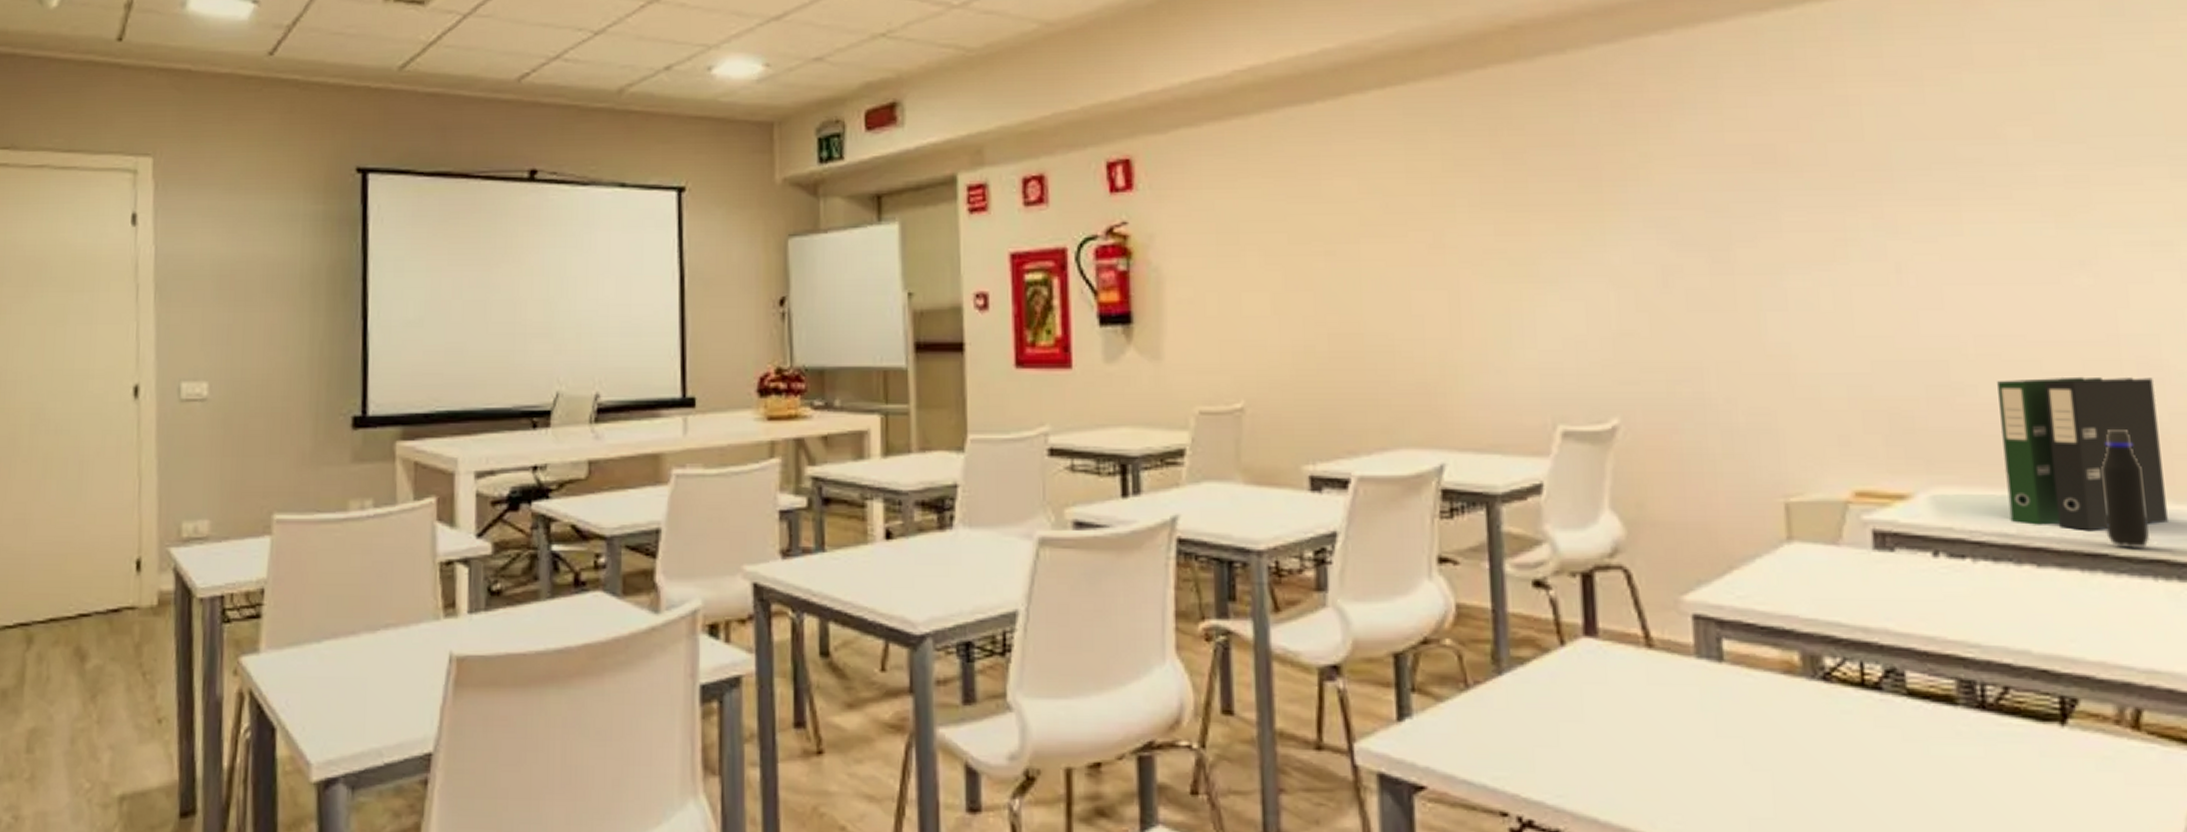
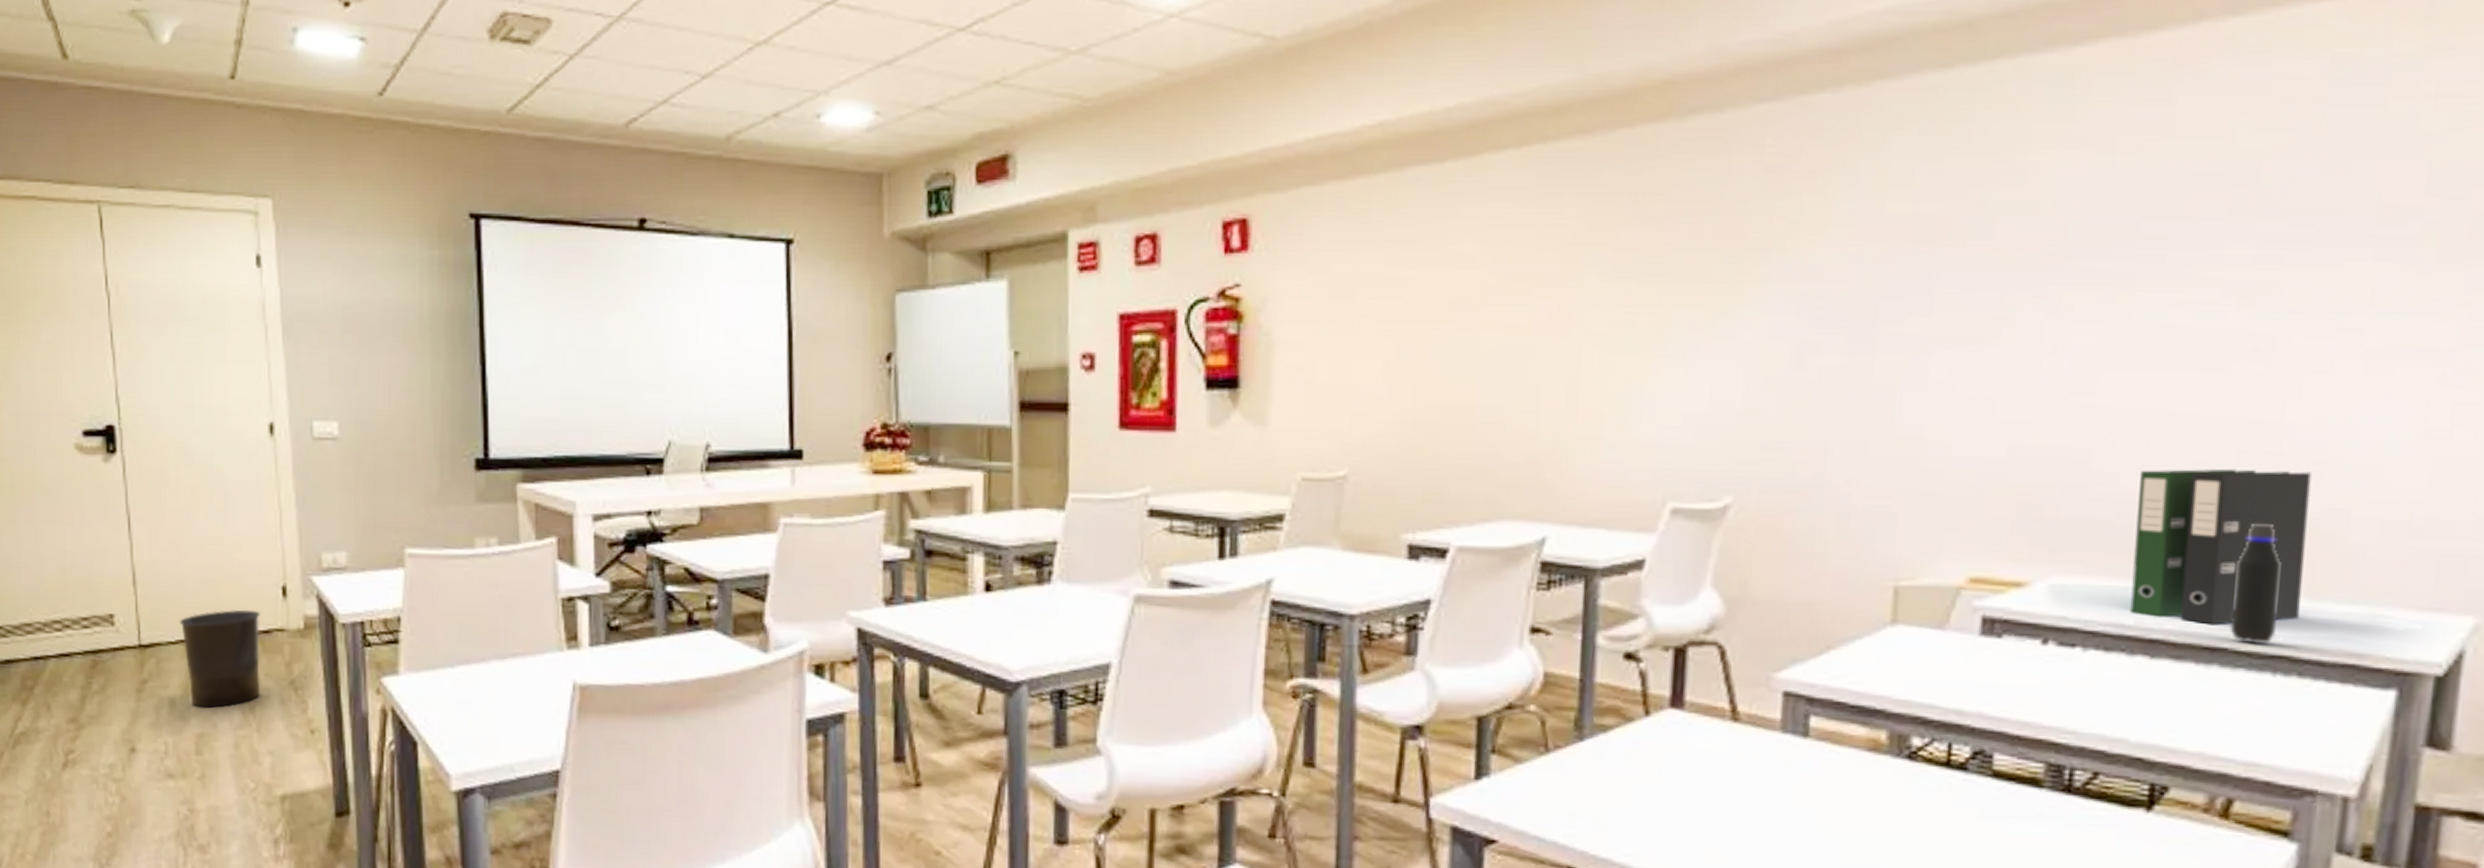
waste bin: none [19,587,110,699] -> present [179,609,260,709]

